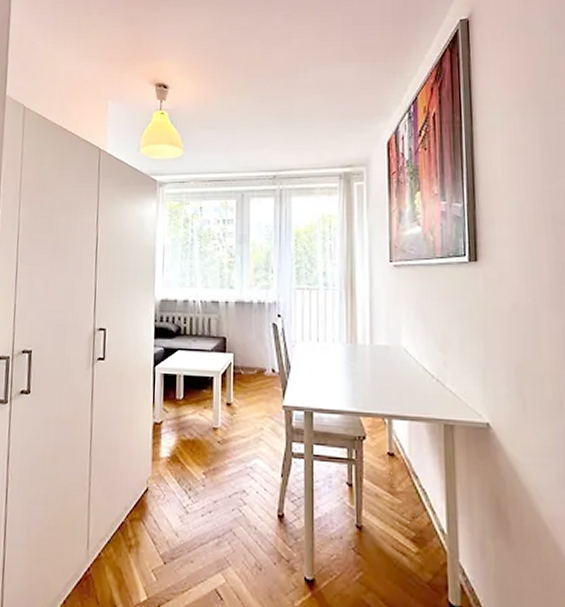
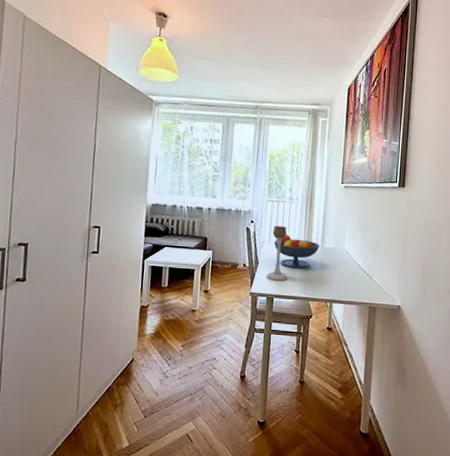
candle holder: none [301,320,330,390] -> present [266,226,288,281]
fruit bowl: none [308,331,369,374] -> present [274,235,320,269]

